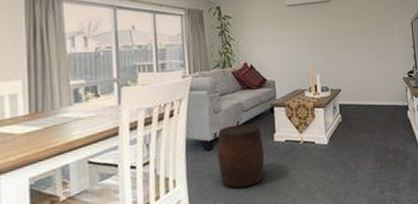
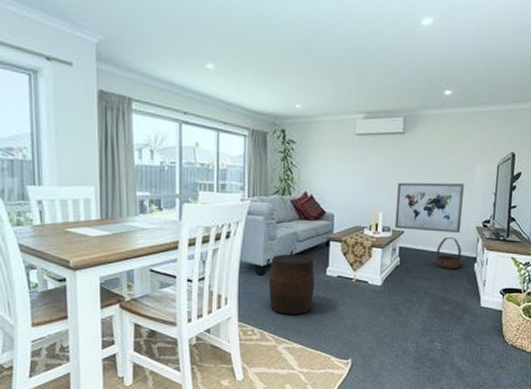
wall art: none [329,41,391,88] -> present [395,182,464,233]
basket: none [372,90,396,119] -> present [435,237,462,269]

